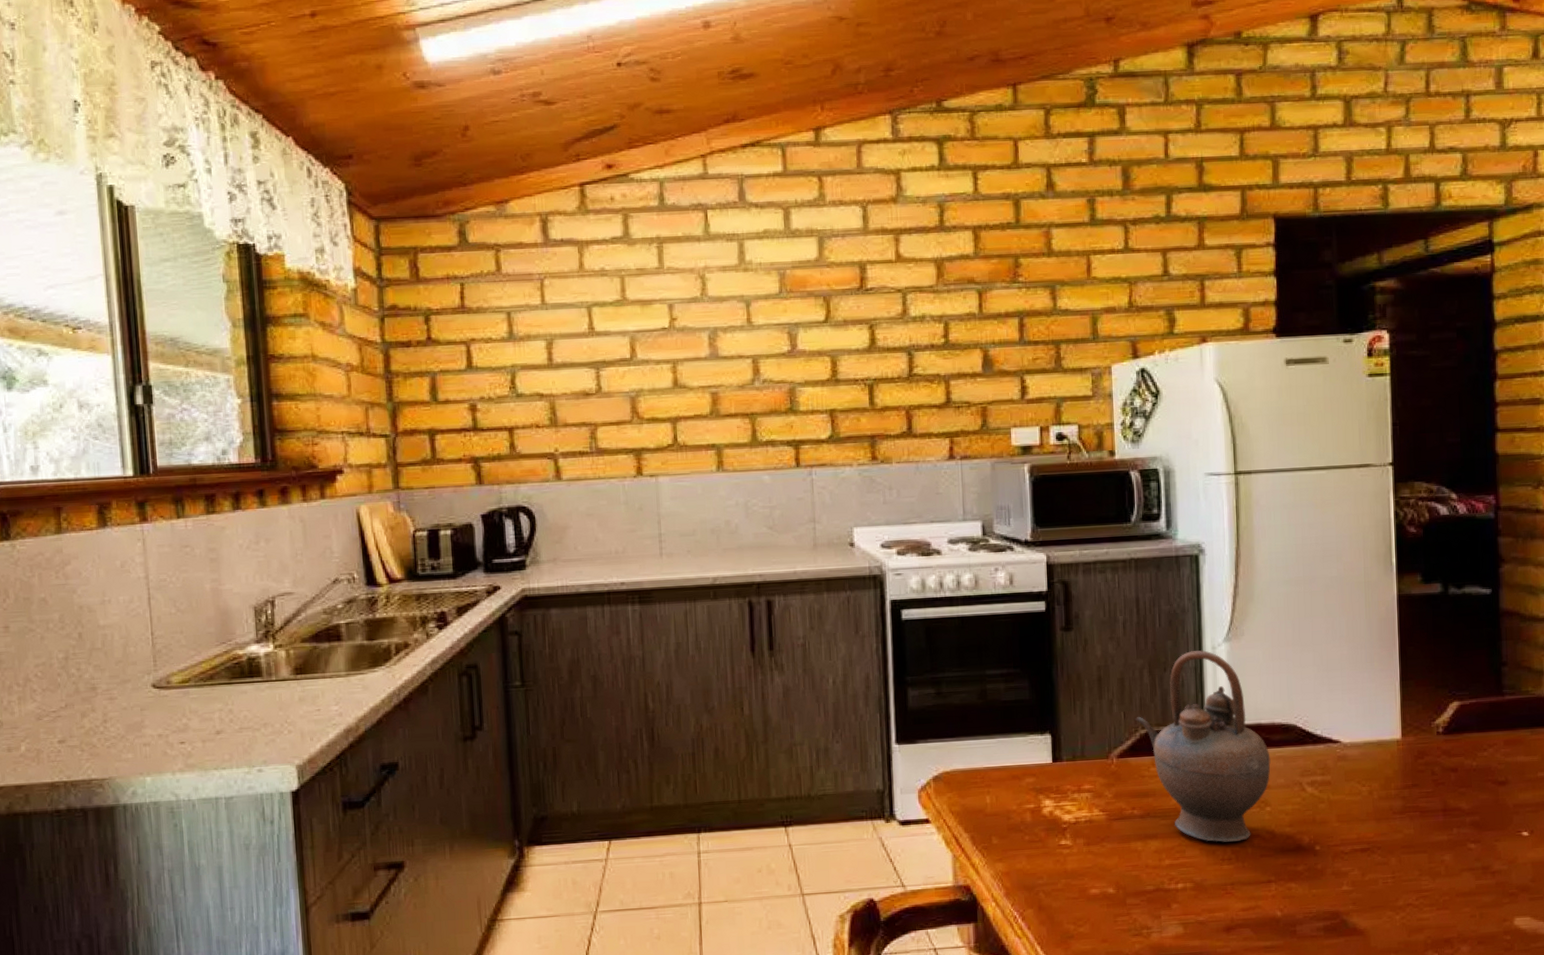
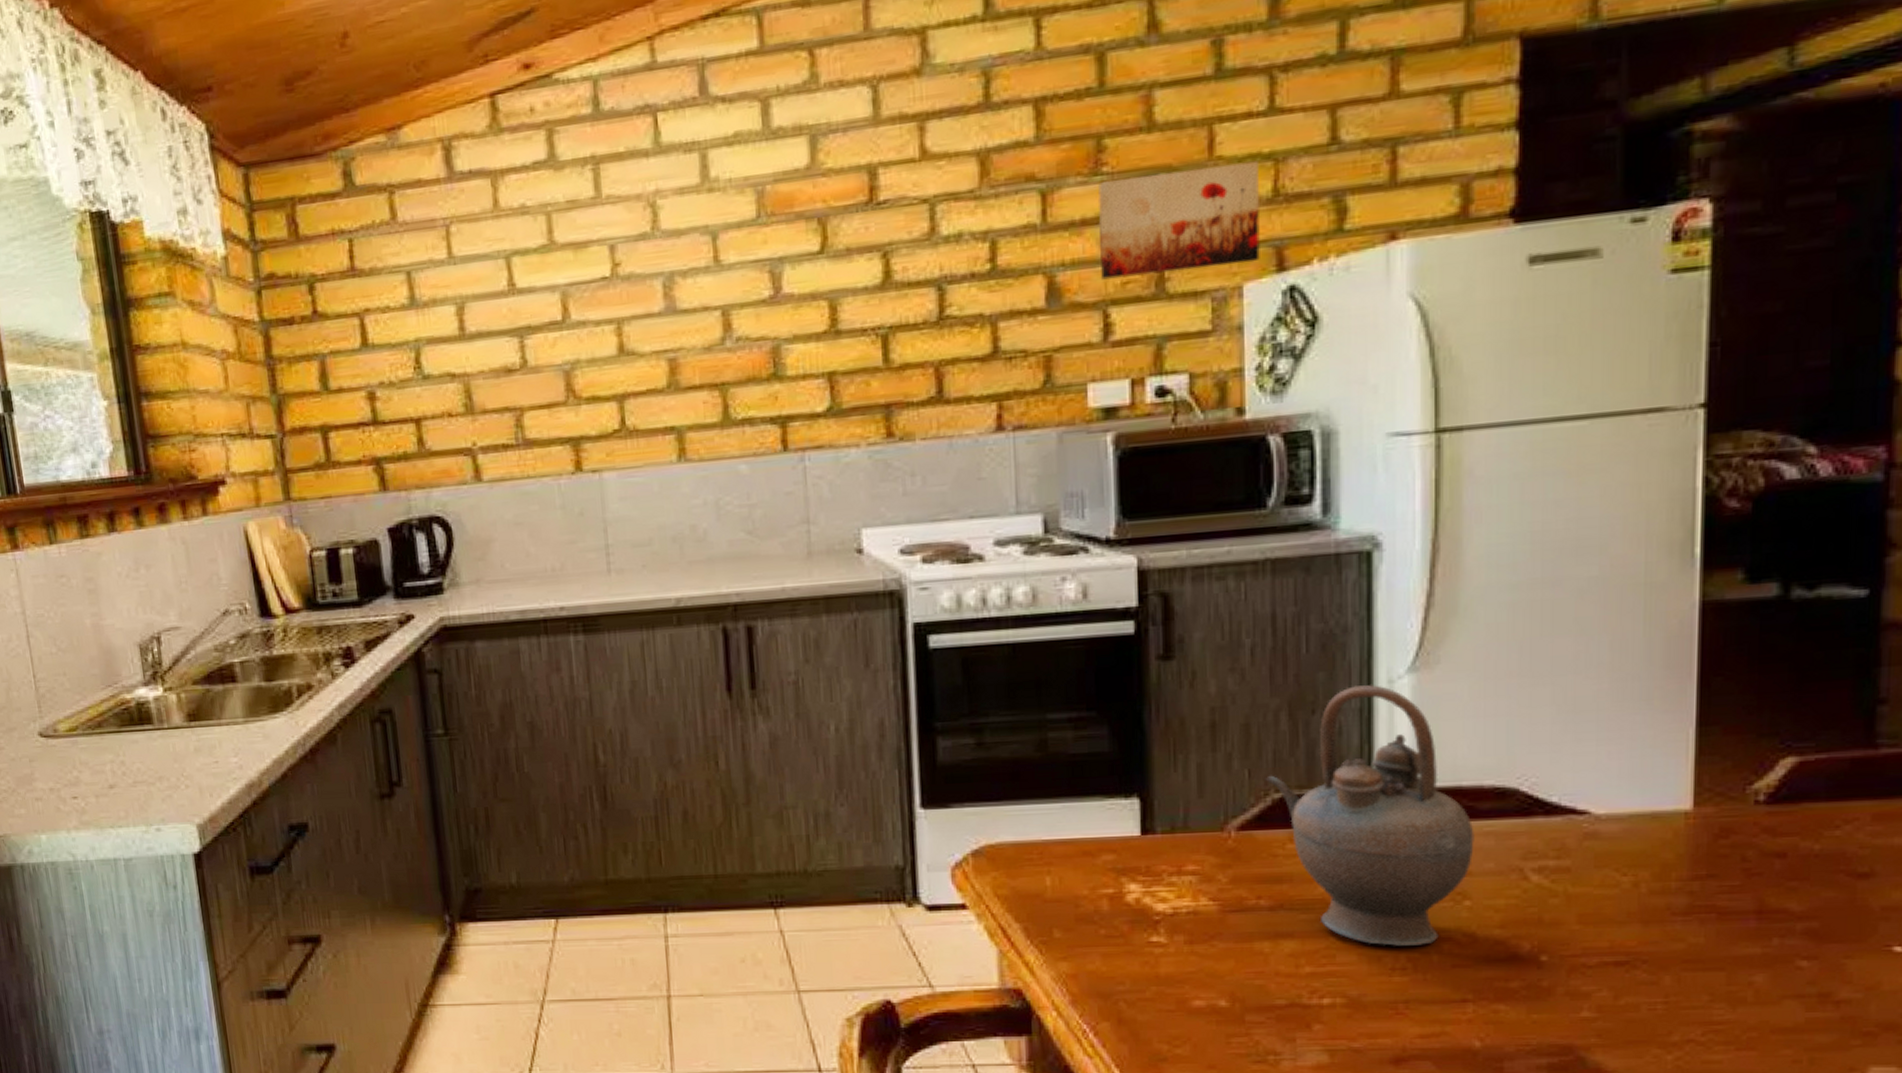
wall art: none [1016,282,1122,356] -> present [1098,160,1260,280]

